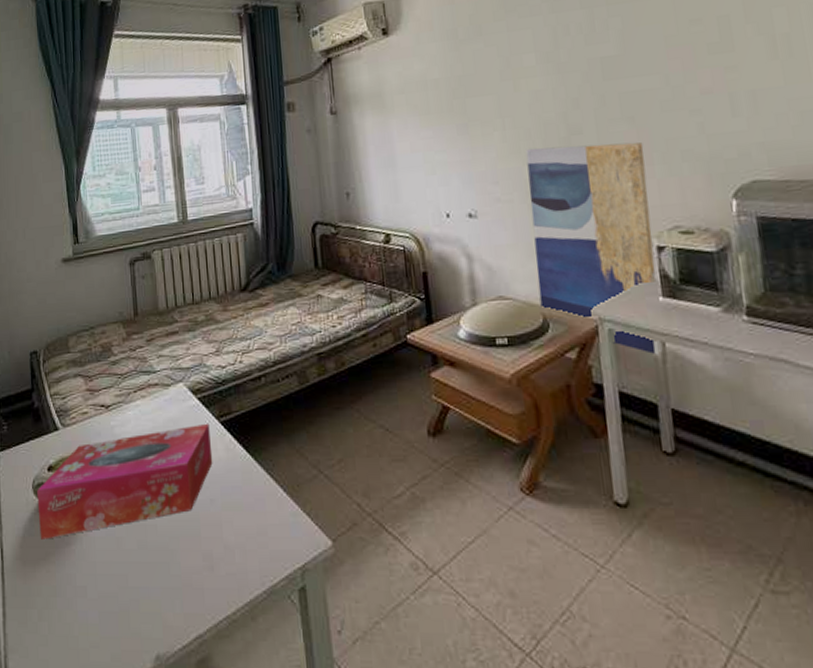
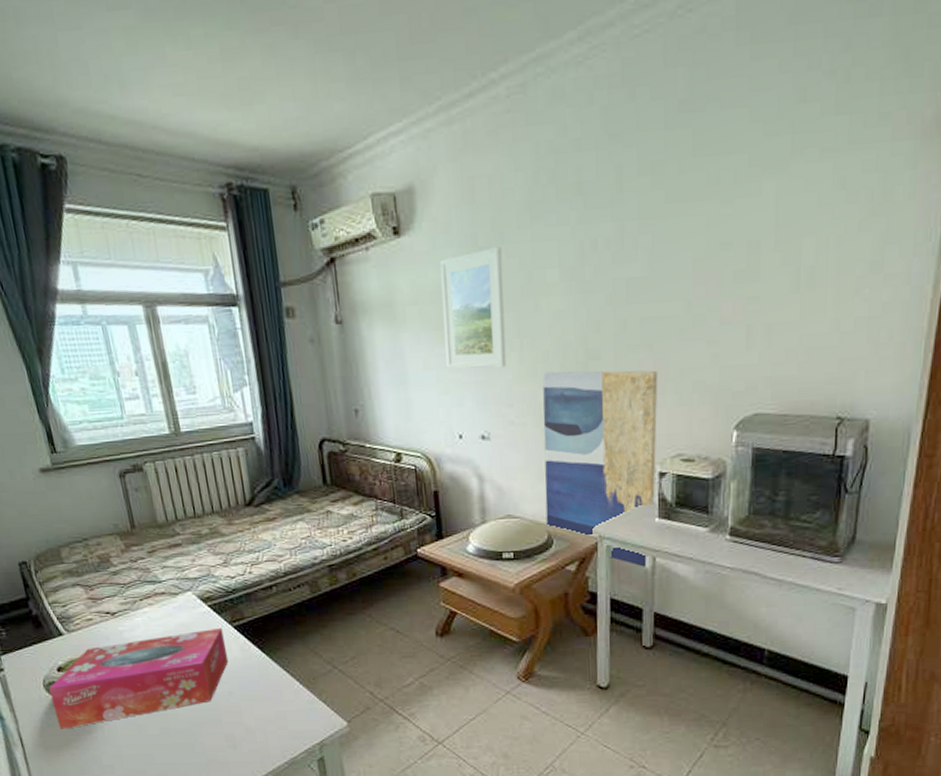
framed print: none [424,38,490,151] -> present [440,247,507,369]

